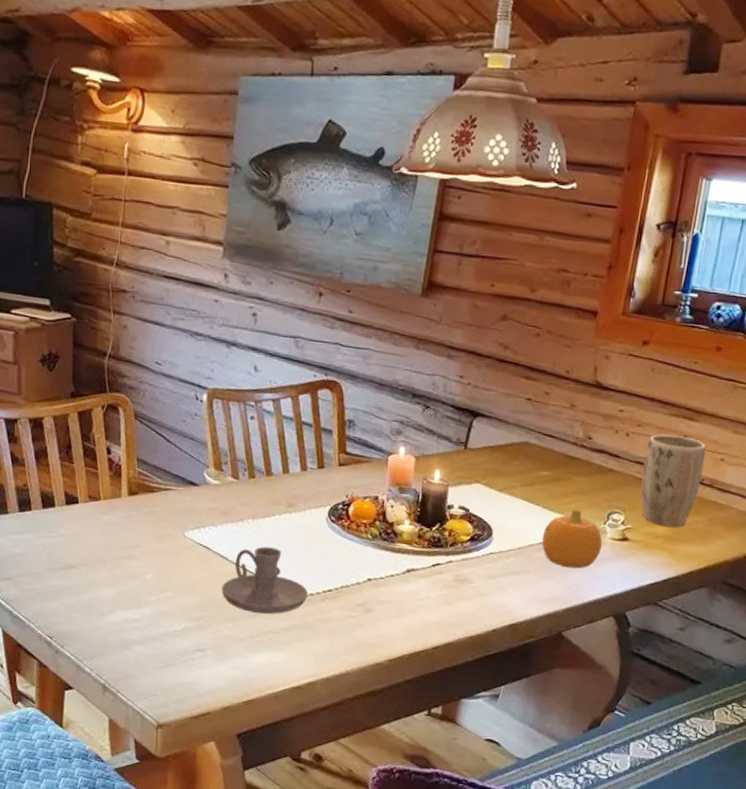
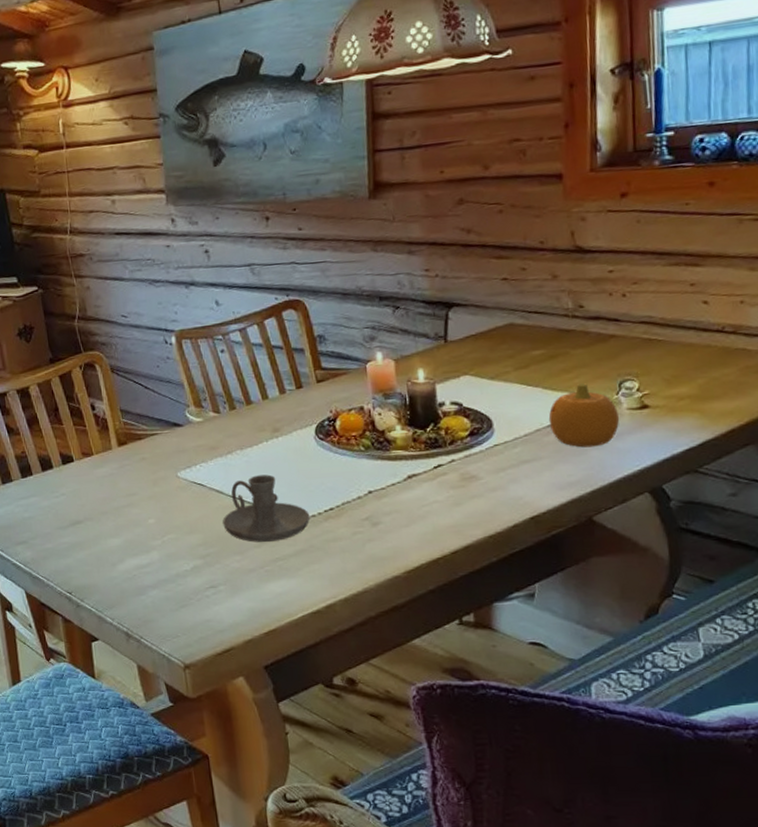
plant pot: present [640,434,706,528] -> none [649,285,722,386]

